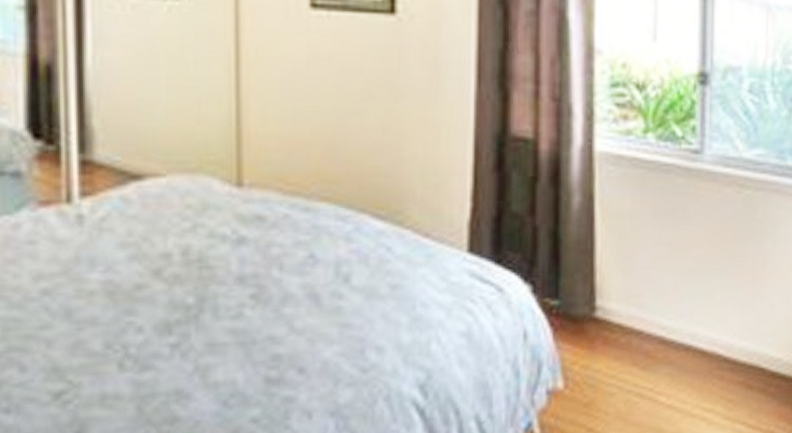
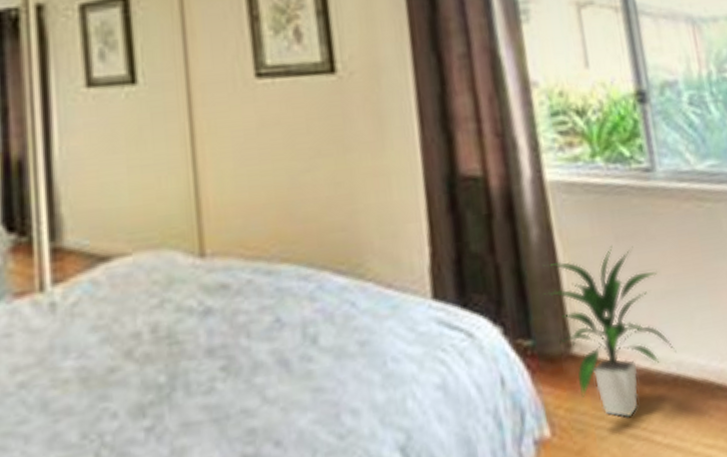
indoor plant: none [577,221,693,379] -> present [543,246,677,418]

